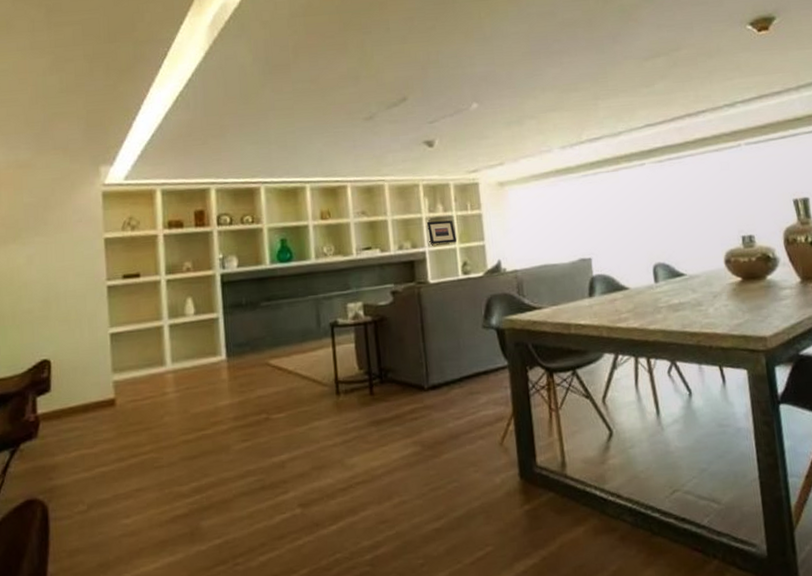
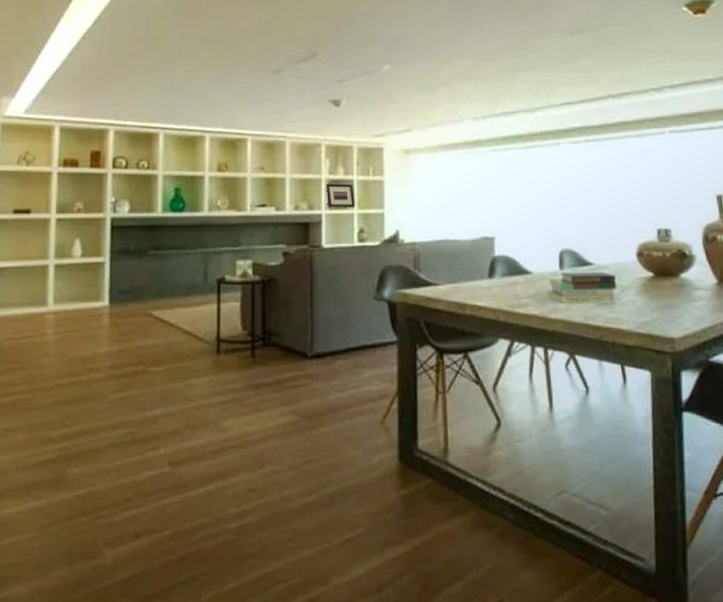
books: none [644,281,710,314] -> present [547,271,617,303]

